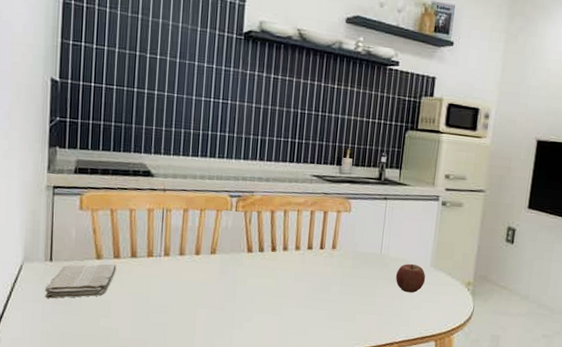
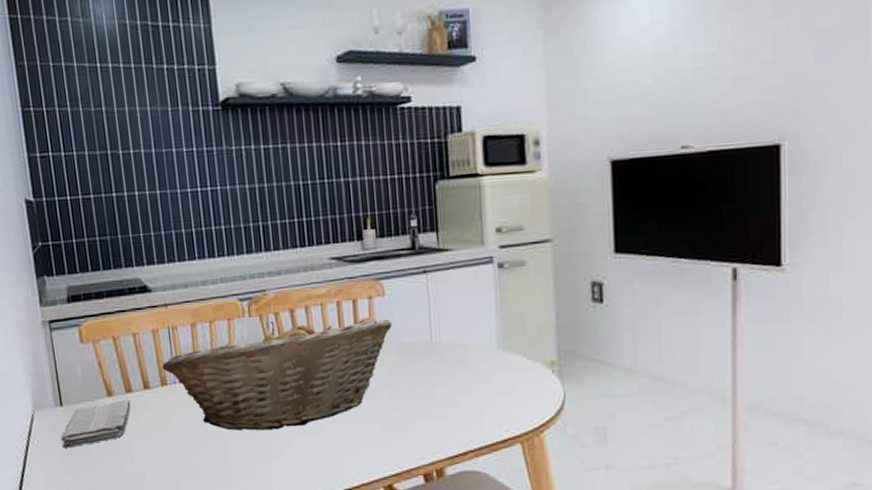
fruit basket: none [151,218,352,306] -> present [162,316,392,431]
apple: present [395,264,426,293] -> none [455,349,495,386]

